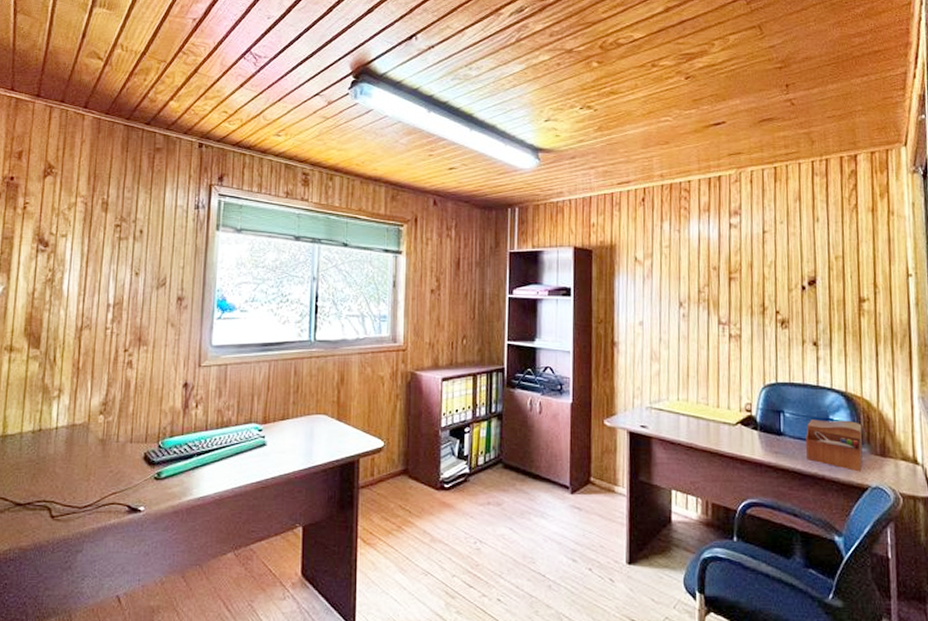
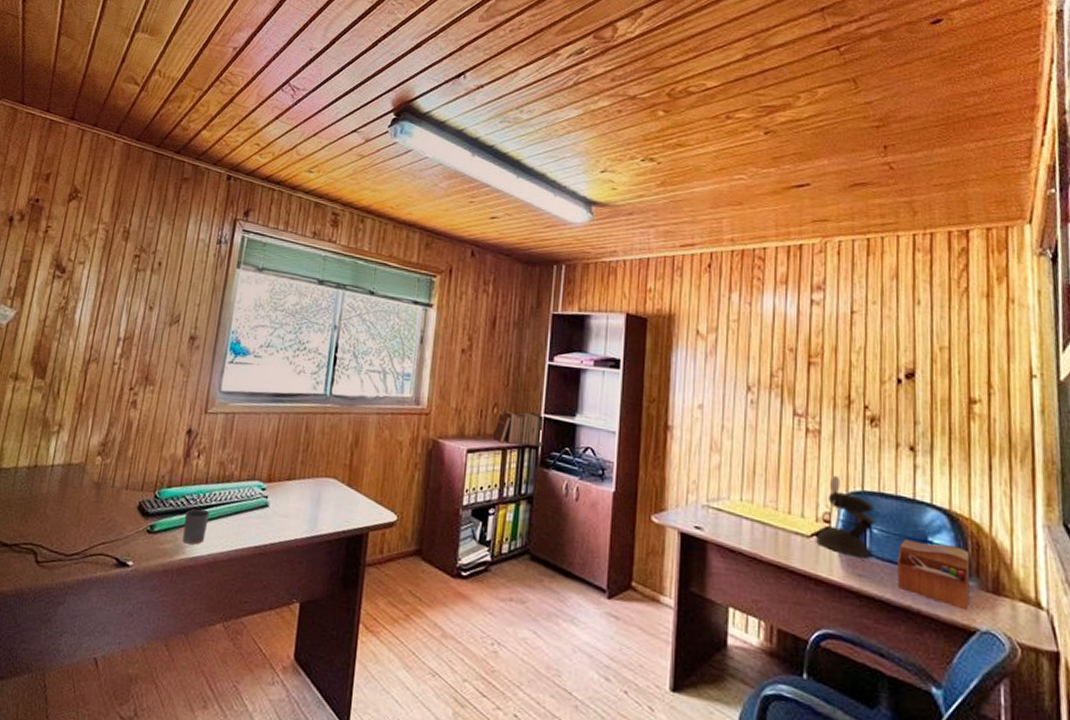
mug: none [188,453,212,486] -> present [182,508,210,545]
books: none [463,341,510,370] -> present [492,410,546,447]
desk fan: none [740,371,788,438] -> present [816,475,876,559]

